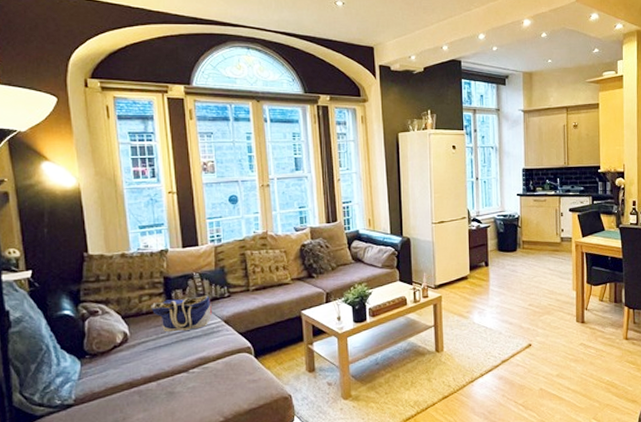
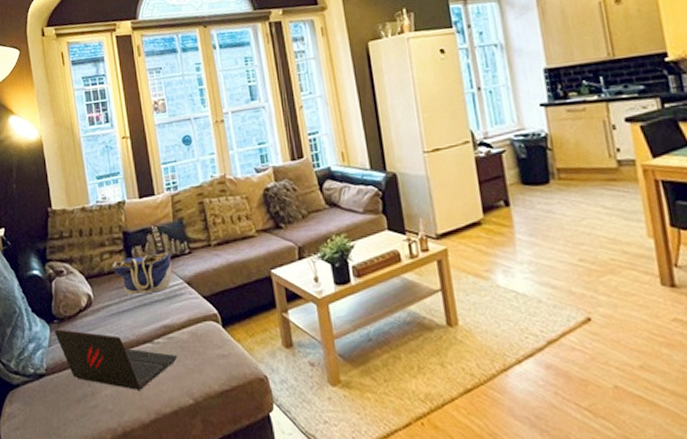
laptop: none [86,363,212,413] -> present [55,329,178,390]

